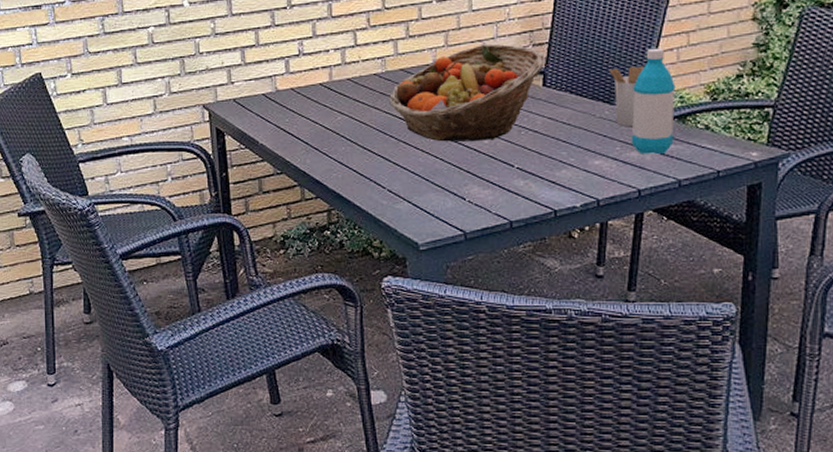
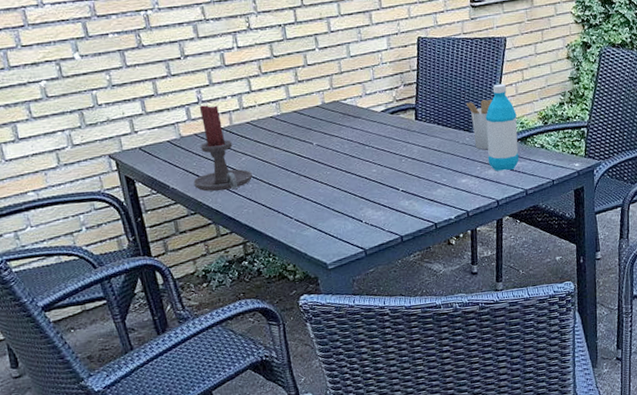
candle holder: none [283,58,348,152] -> present [193,105,253,192]
fruit basket: present [389,43,546,142] -> none [287,85,416,174]

